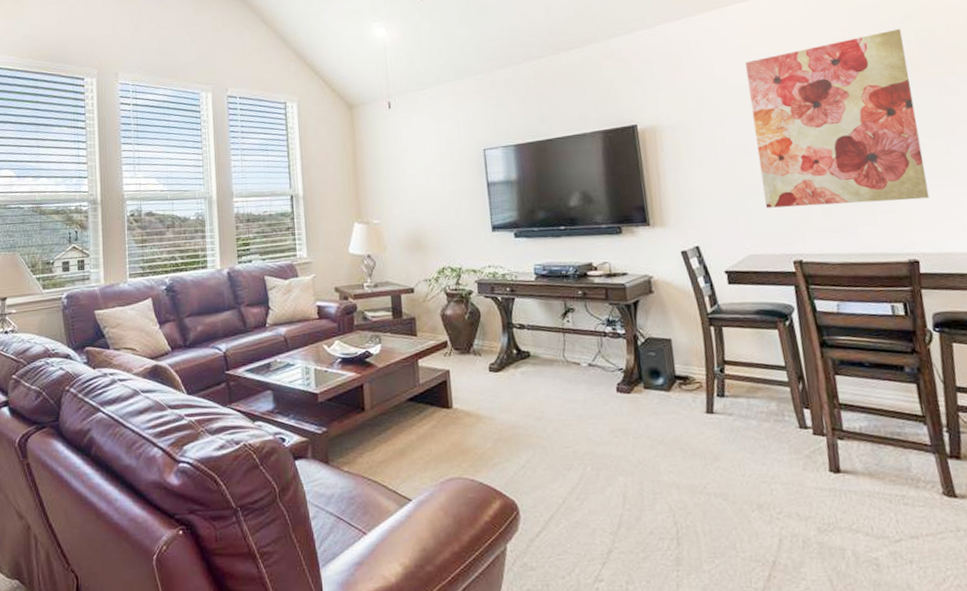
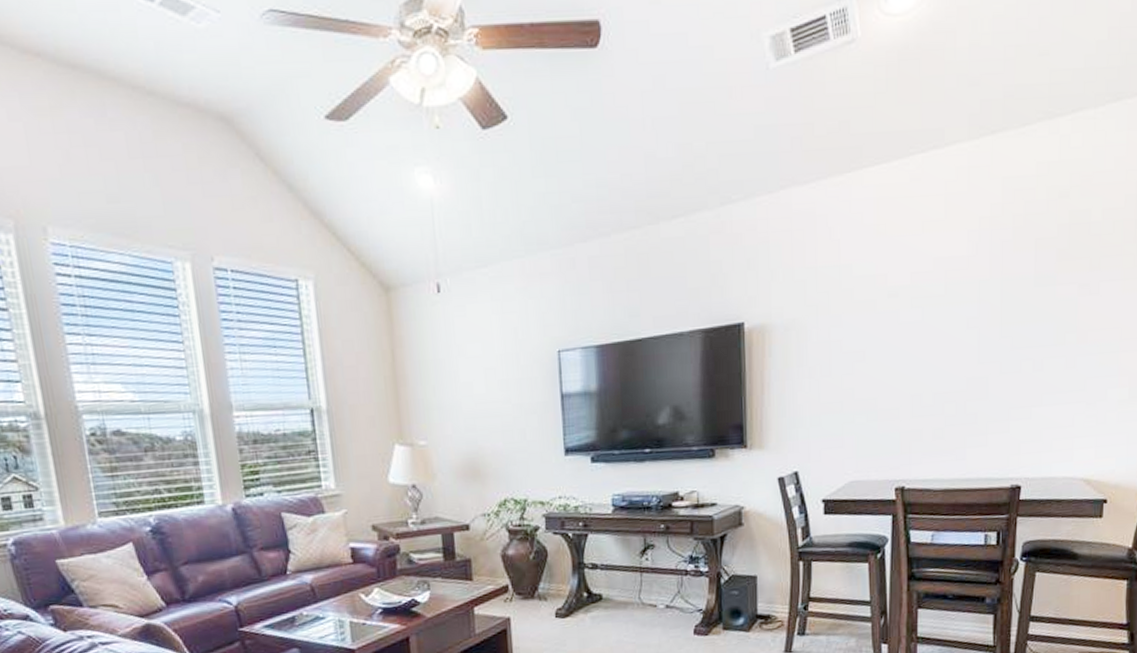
wall art: present [745,28,930,208] -> none [875,208,1055,427]

